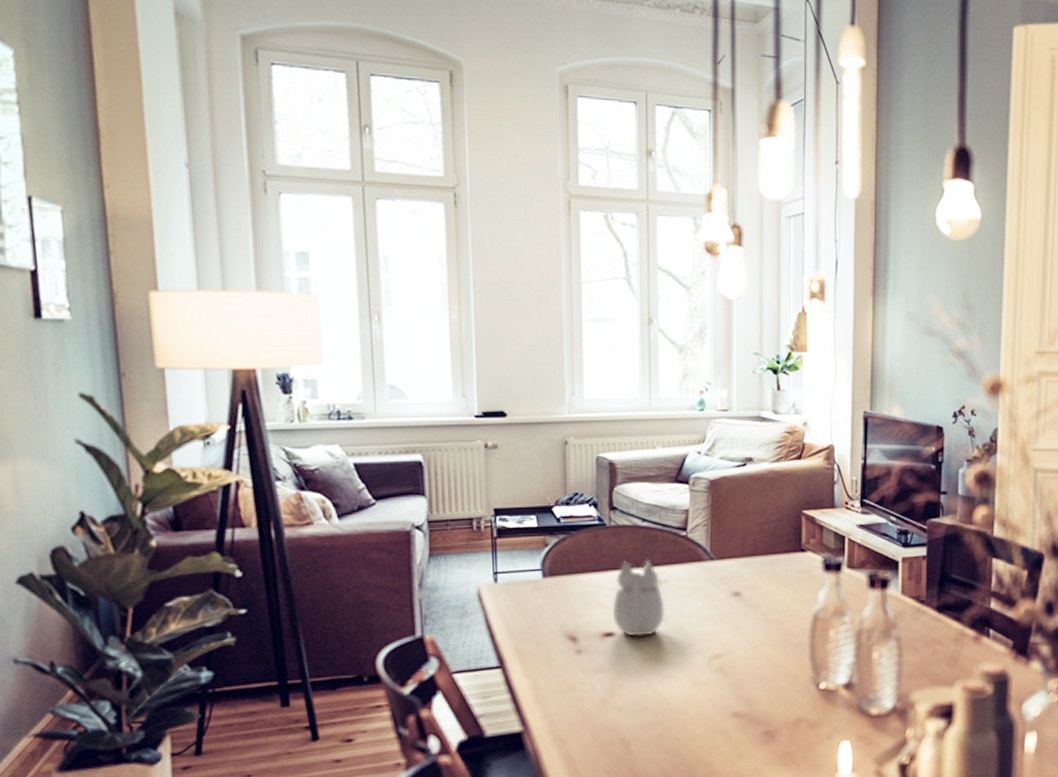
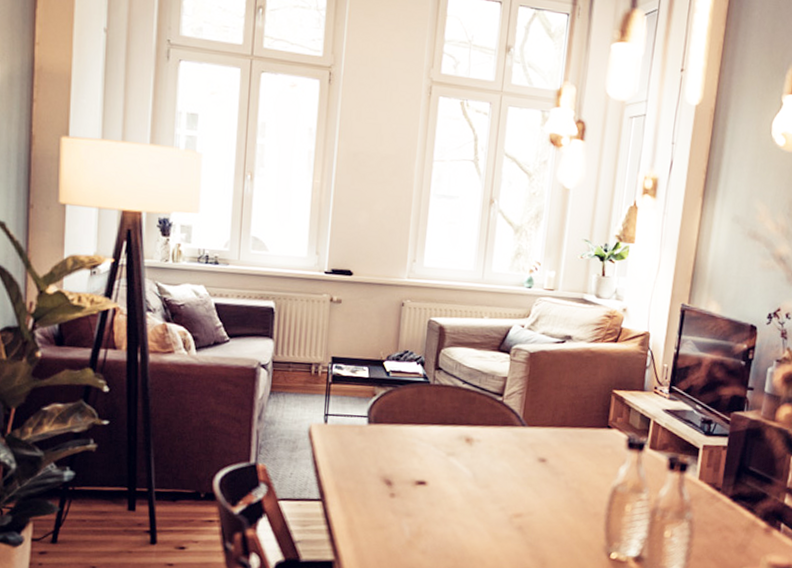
teapot: present [612,560,665,637] -> none [426,418,476,489]

